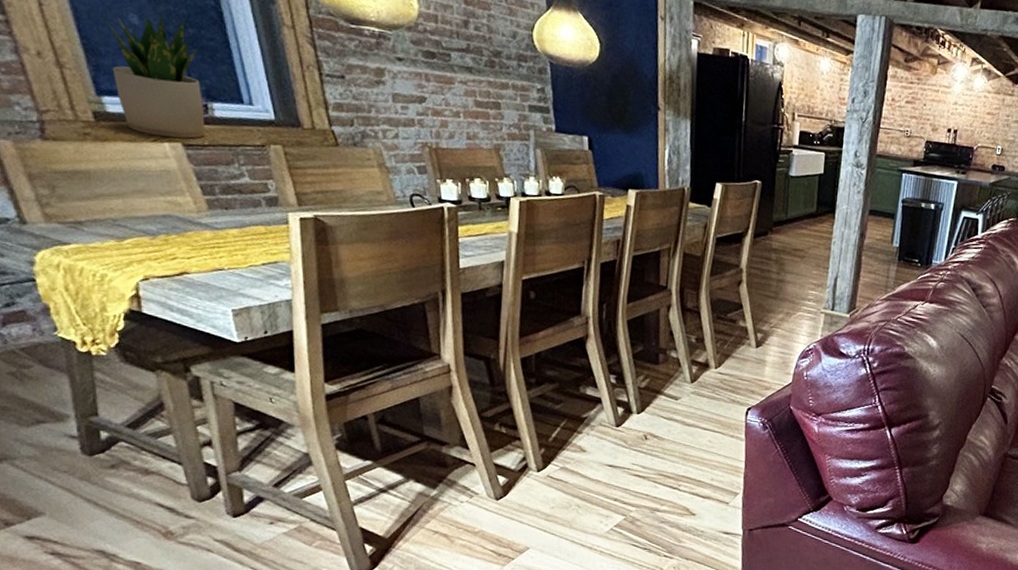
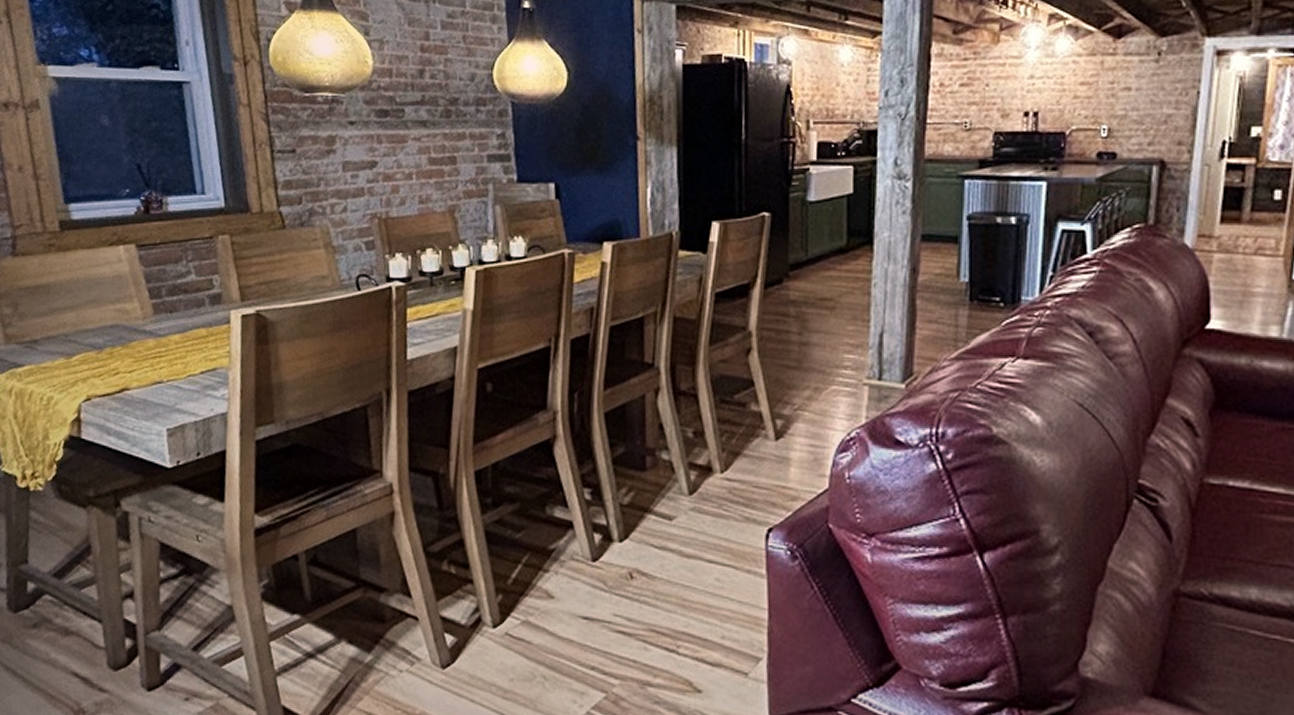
planter: present [106,14,205,139] -> none [80,113,159,240]

